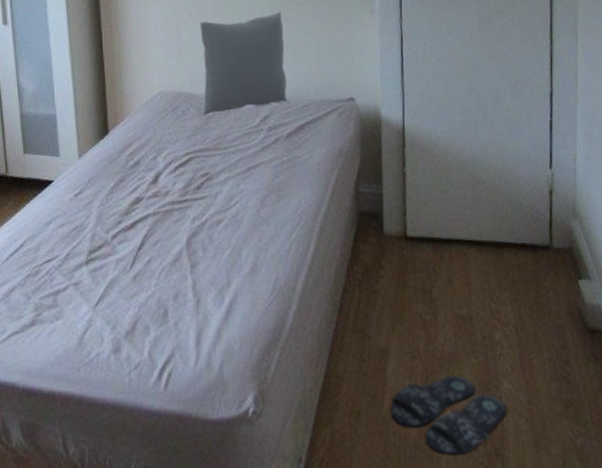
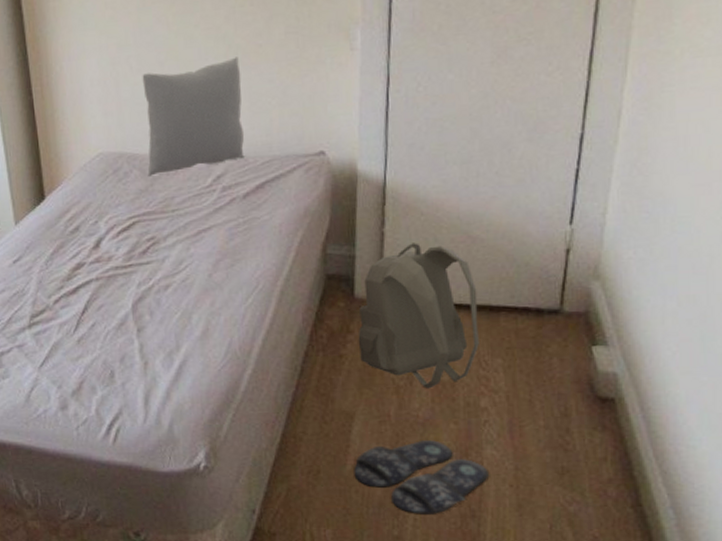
backpack: none [388,183,489,323] -> present [358,243,479,389]

